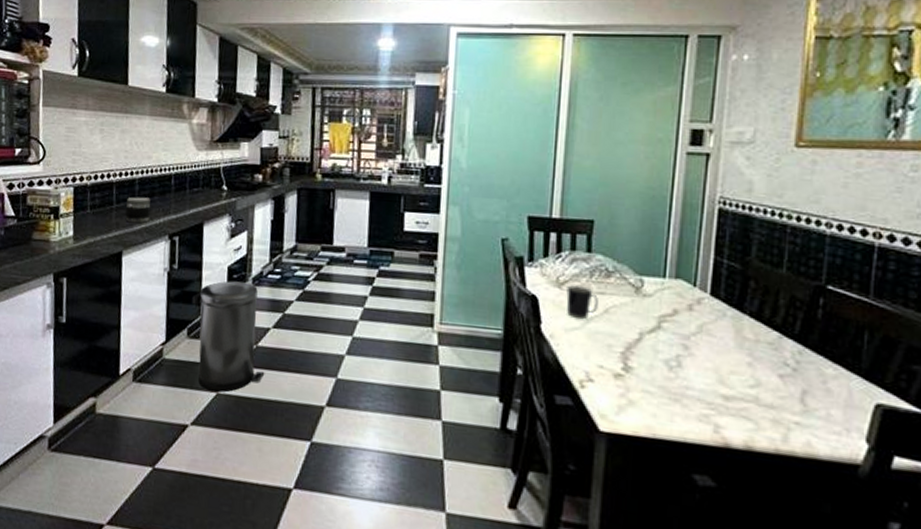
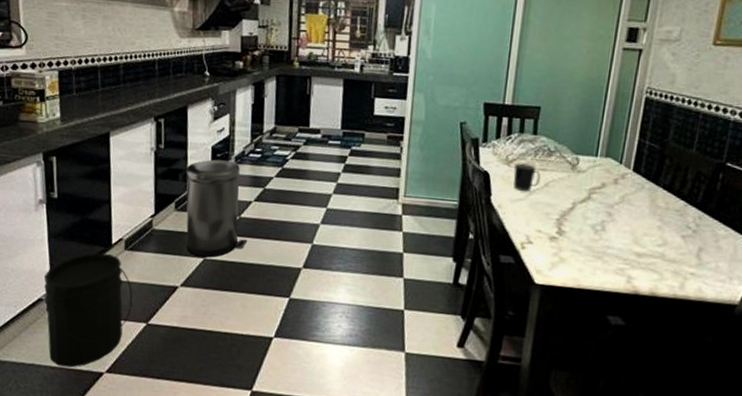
bucket: none [45,384,139,517] -> present [44,252,133,367]
jar: present [125,196,151,224] -> none [111,80,136,106]

